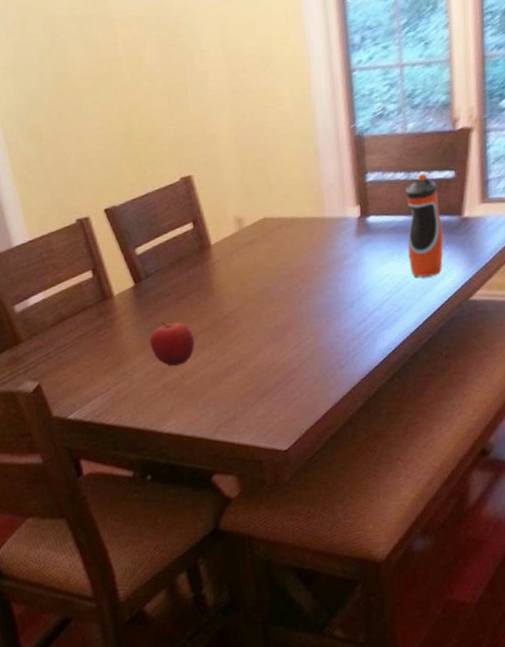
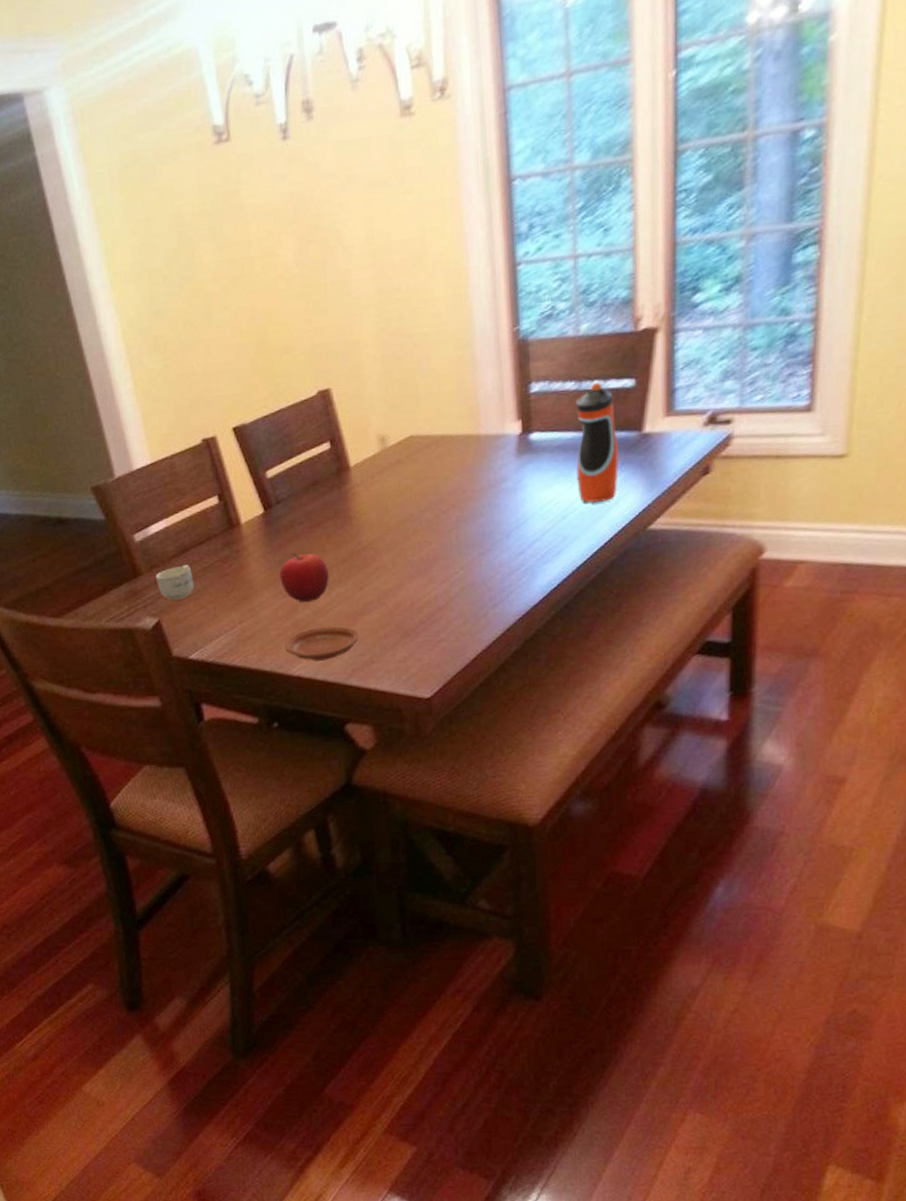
cup: none [35,333,72,366] -> present [155,565,194,601]
plate: none [155,387,223,419] -> present [284,626,359,661]

